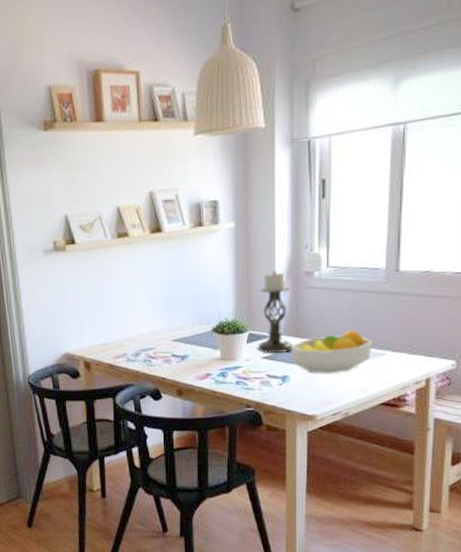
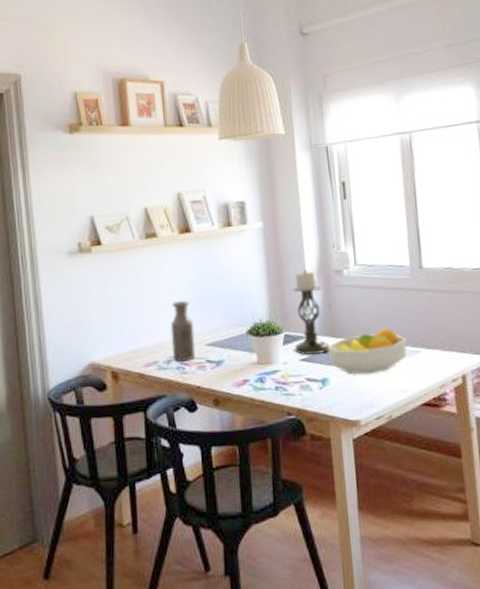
bottle: none [139,299,162,356] -> present [170,301,196,363]

